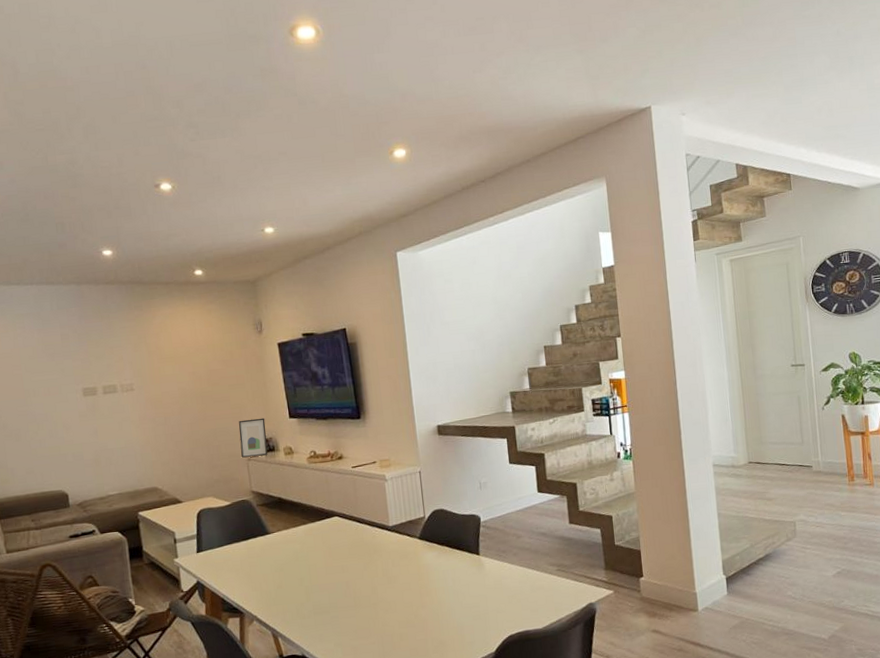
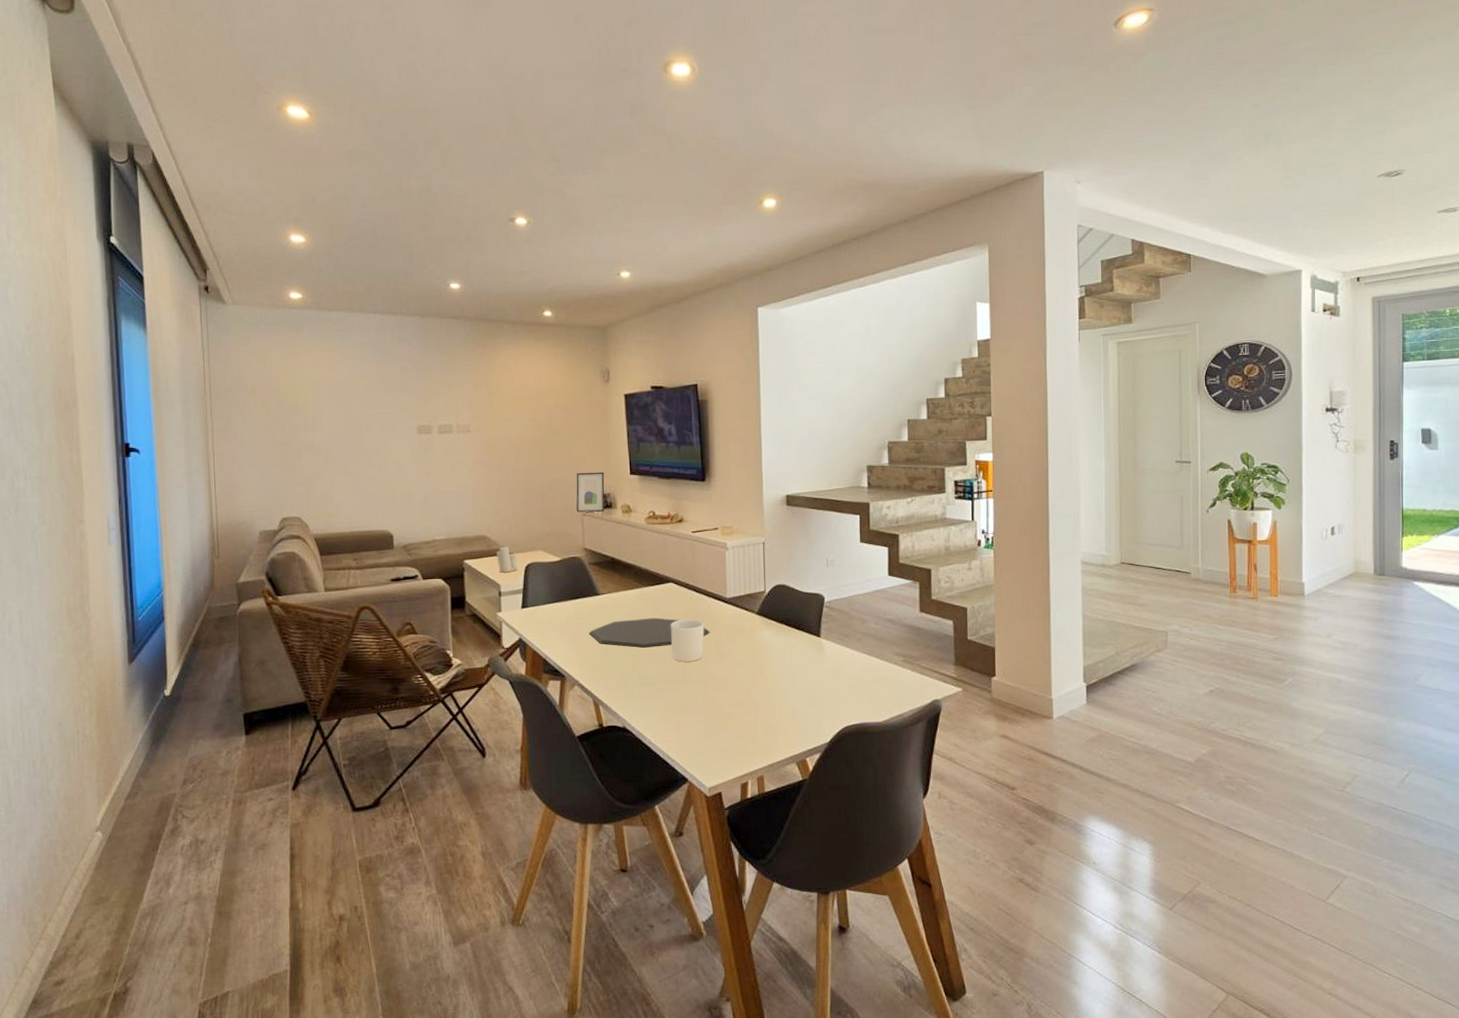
candle: none [169,495,191,521] -> present [497,545,518,573]
placemat: none [262,550,377,580] -> present [588,617,710,648]
mug: none [338,548,372,590] -> present [670,619,705,662]

